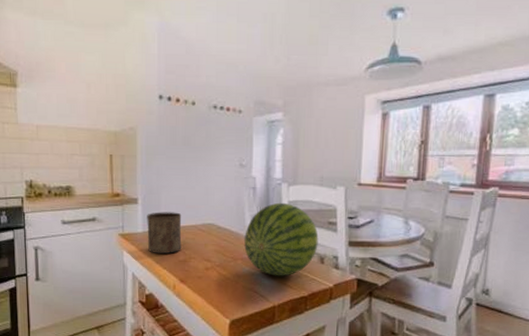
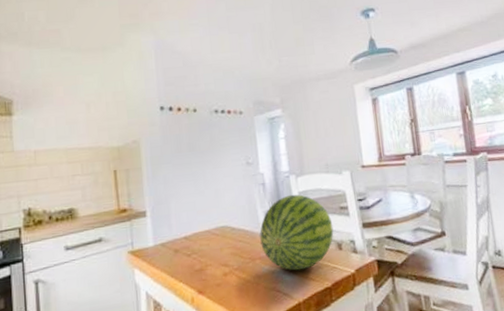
cup: present [147,212,182,254] -> none [157,219,197,267]

